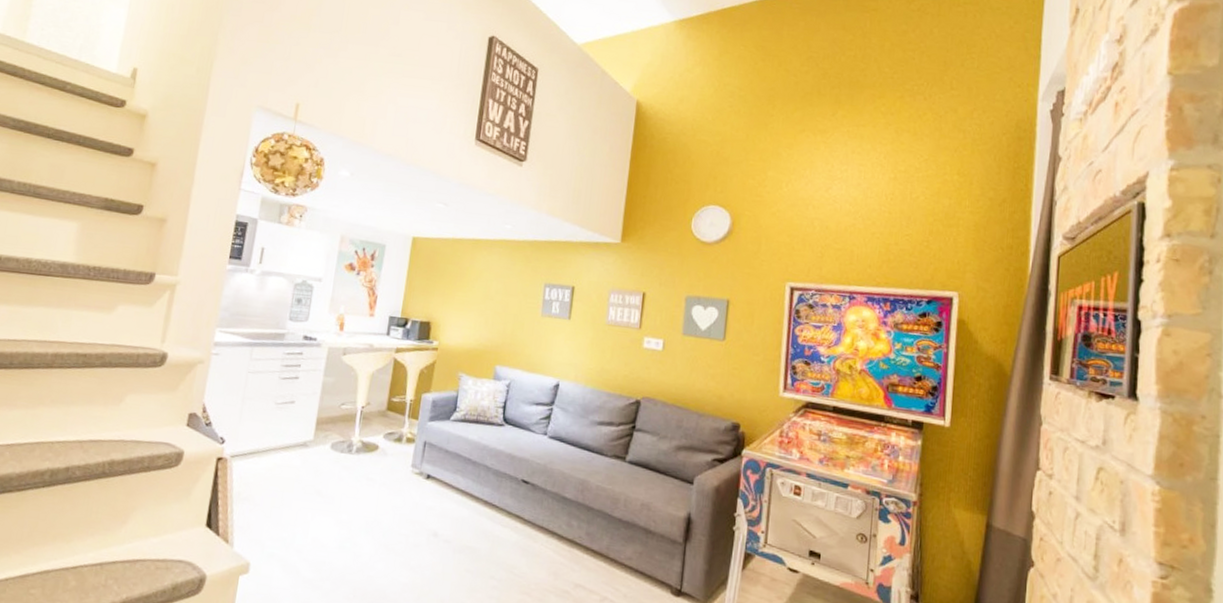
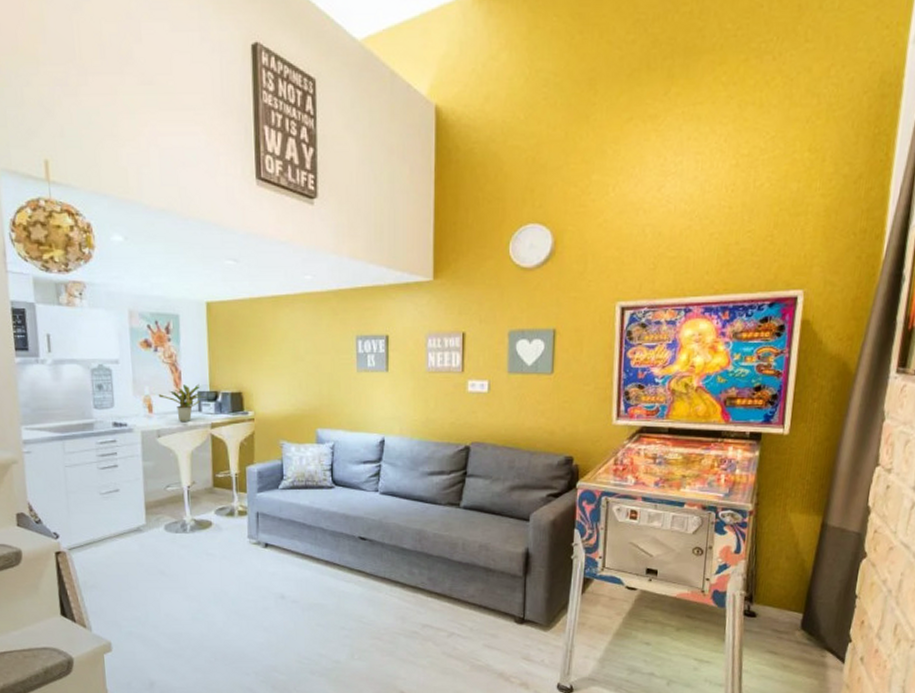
potted plant: none [352,307,399,344] -> present [158,383,209,423]

